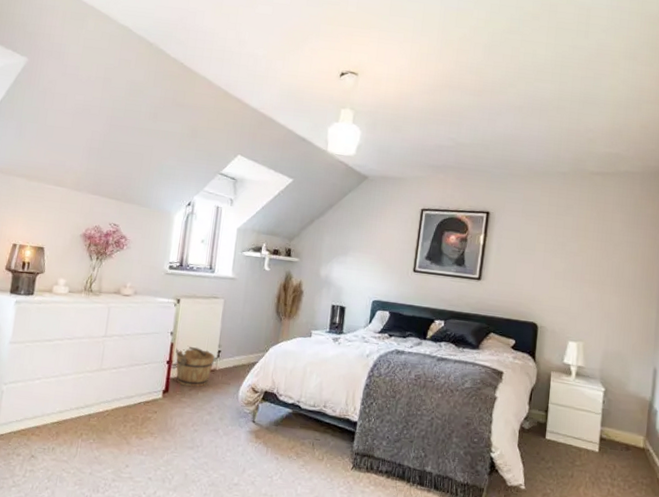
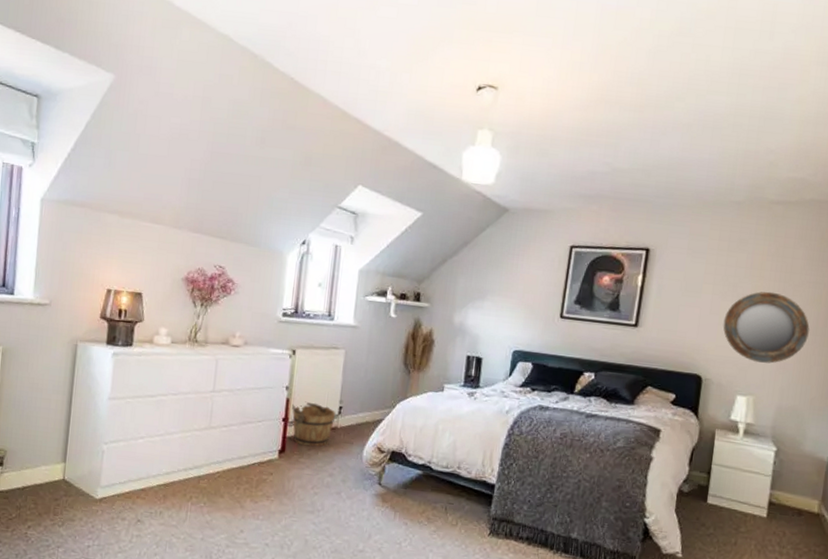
home mirror: none [554,250,629,313] -> present [723,291,810,364]

